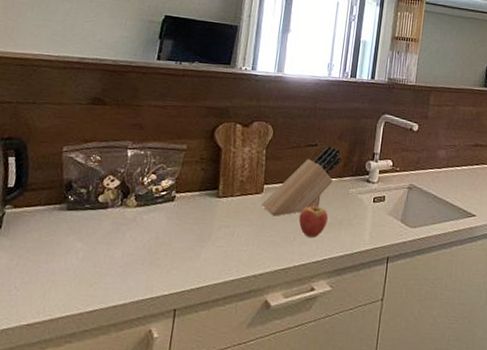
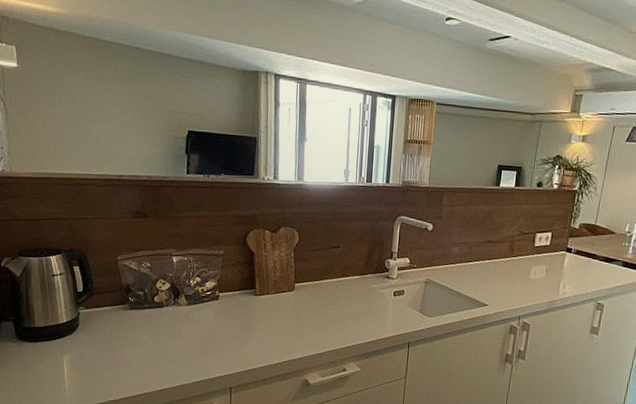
knife block: present [261,146,341,216] -> none [294,247,362,310]
fruit: present [298,201,329,239] -> none [328,297,354,328]

